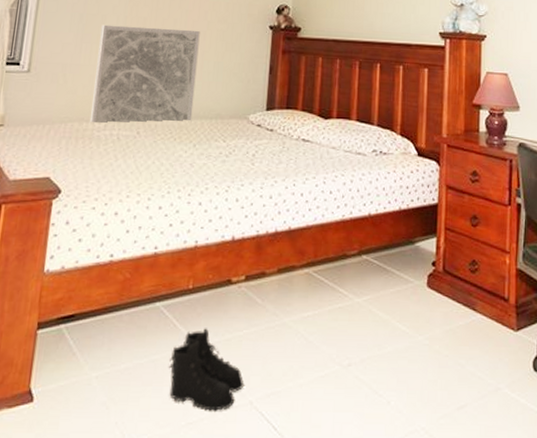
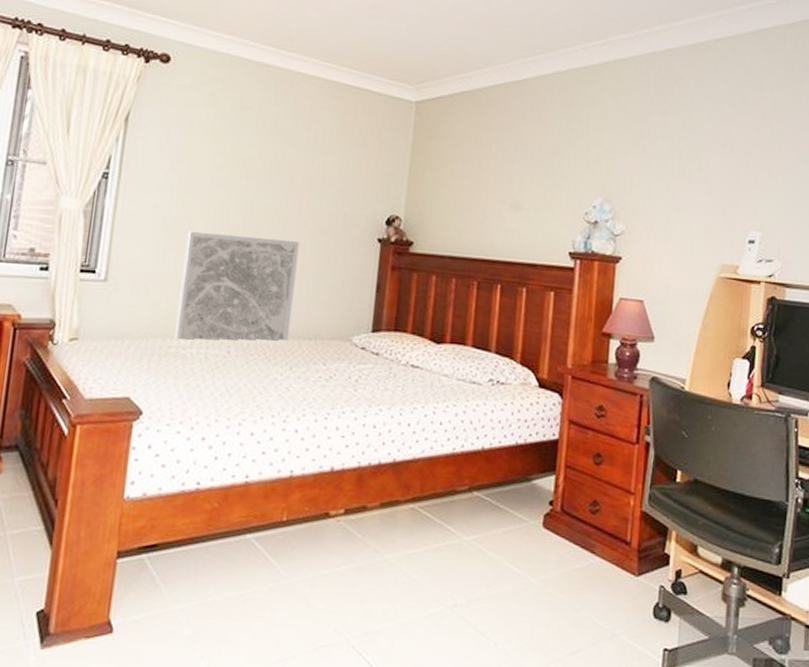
boots: present [168,328,245,412] -> none [258,562,341,650]

